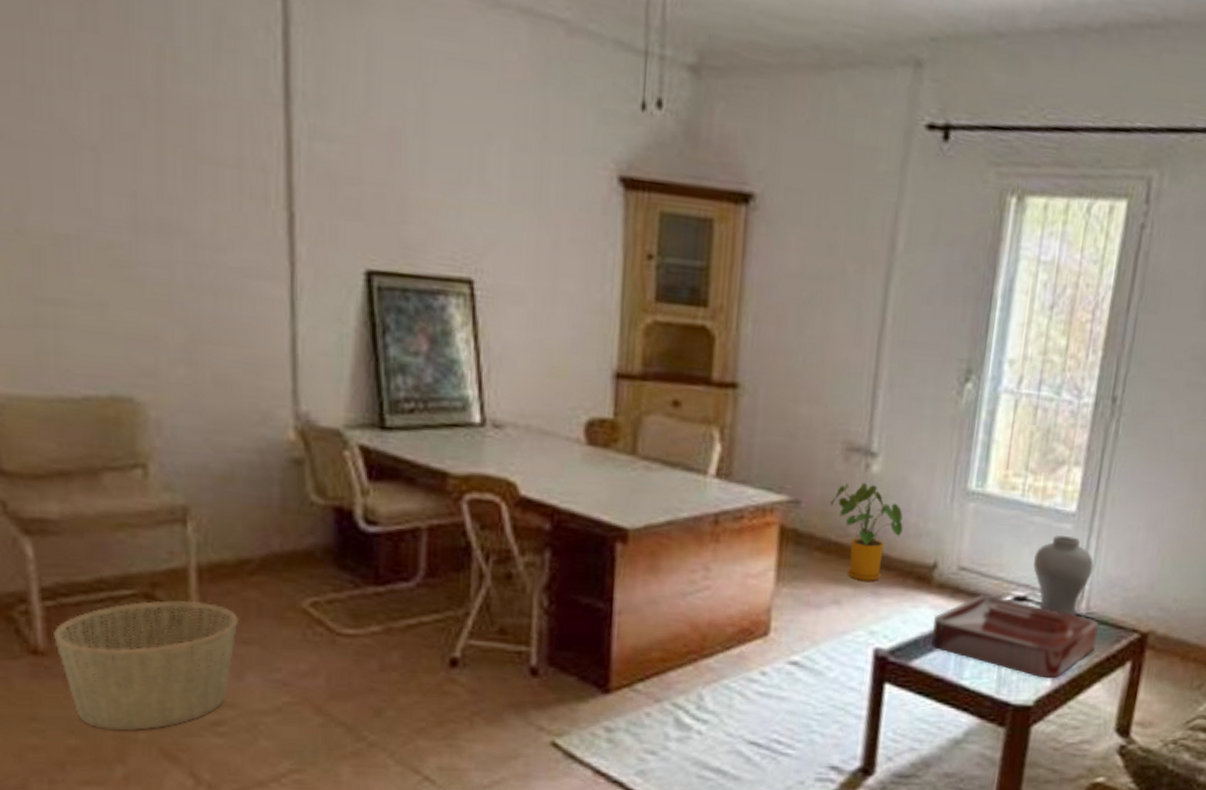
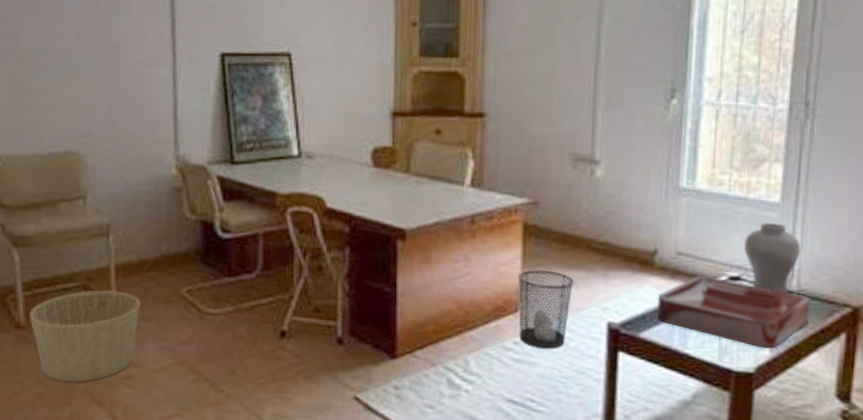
waste bin: none [767,584,837,680] -> present [518,270,573,349]
house plant: present [829,483,903,581] -> none [562,186,626,266]

